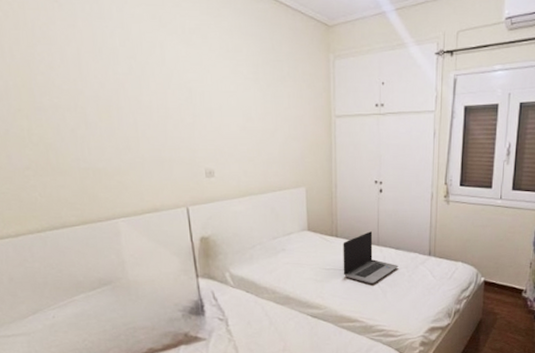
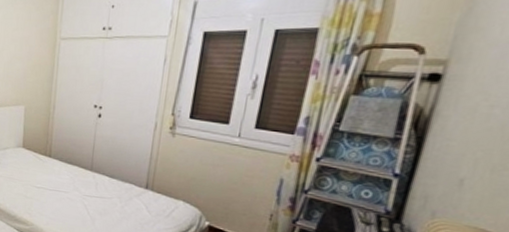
laptop computer: present [343,231,399,284] -> none [52,155,111,209]

